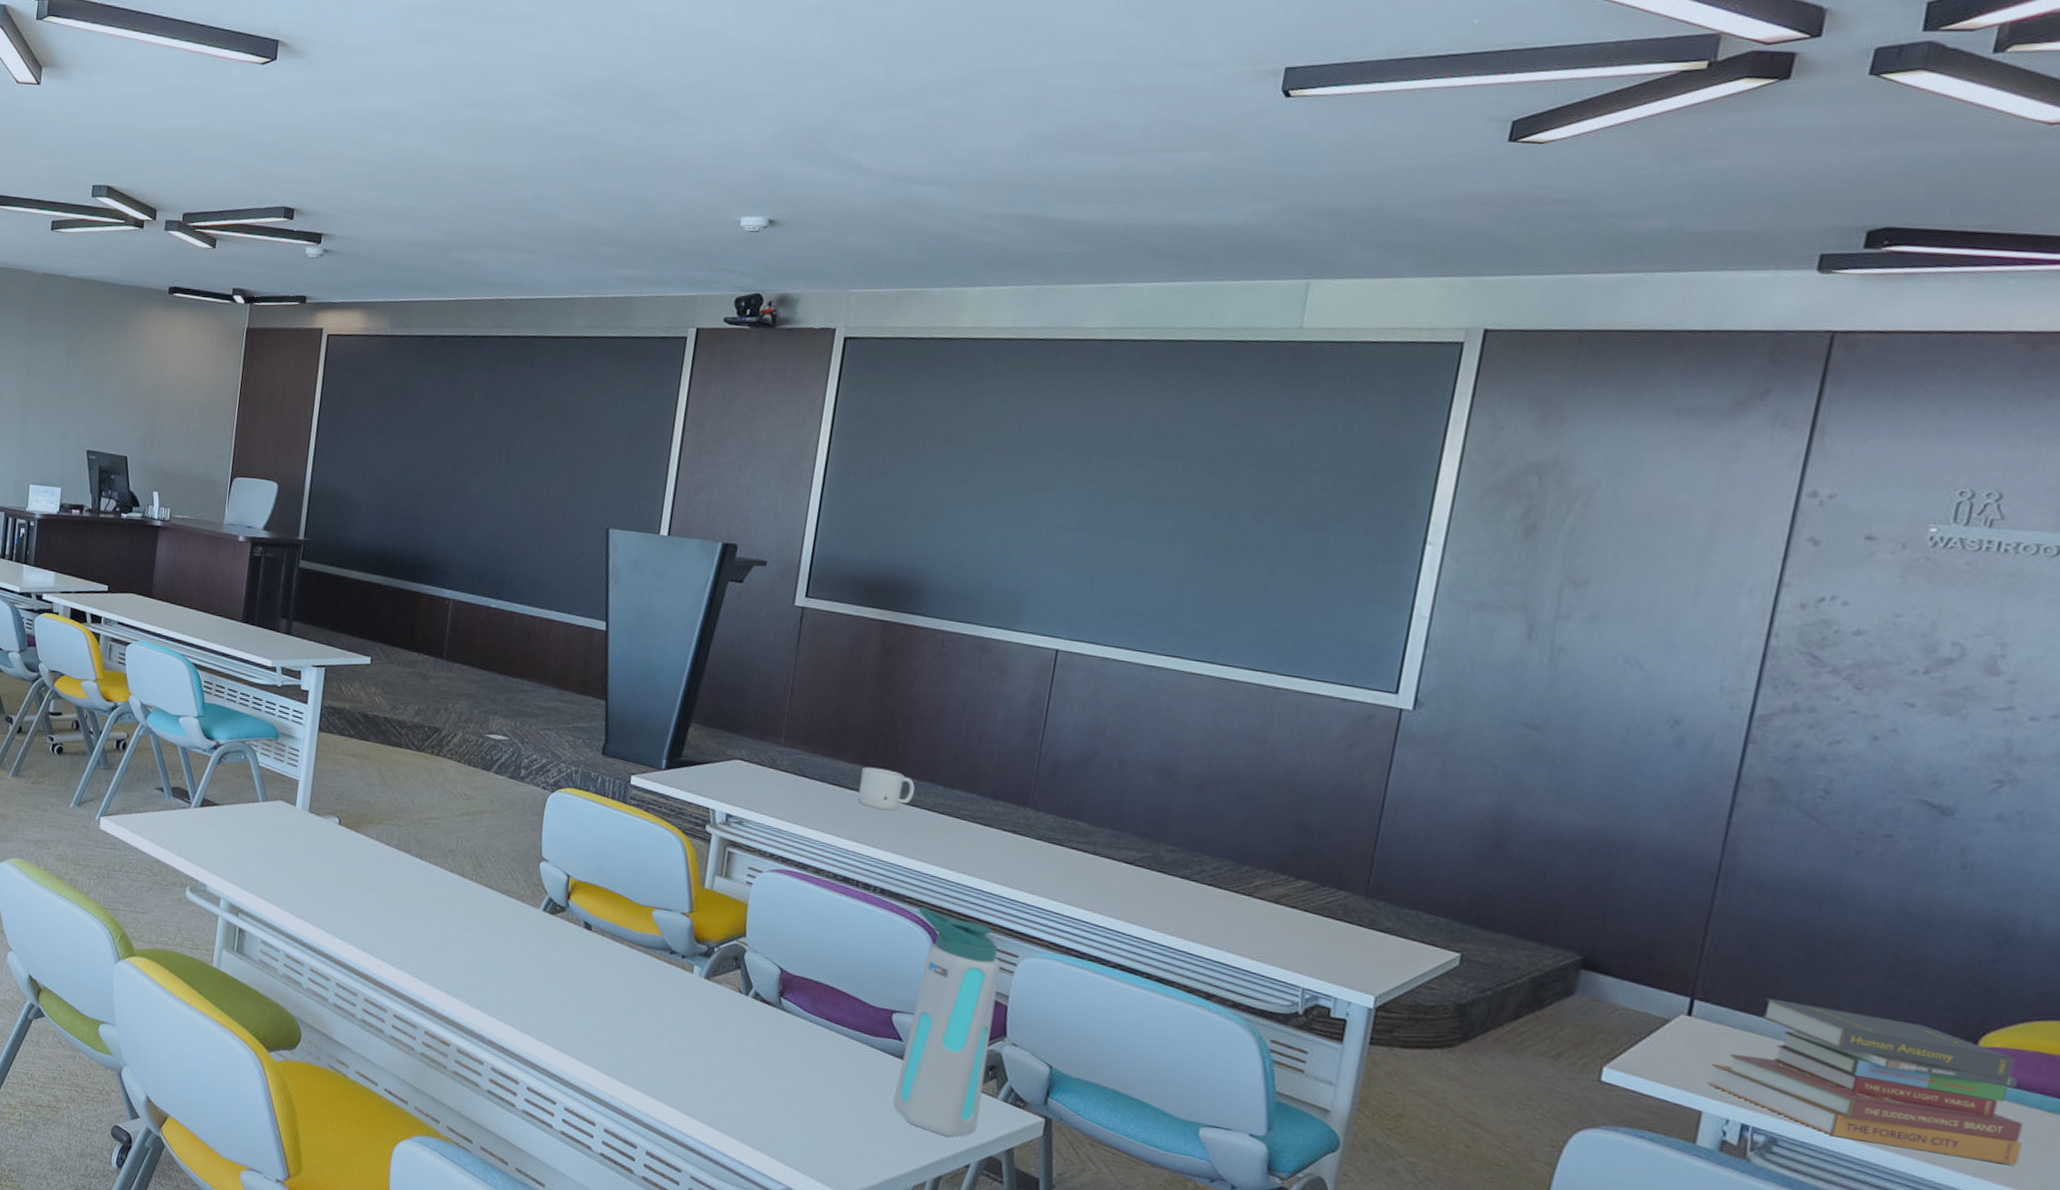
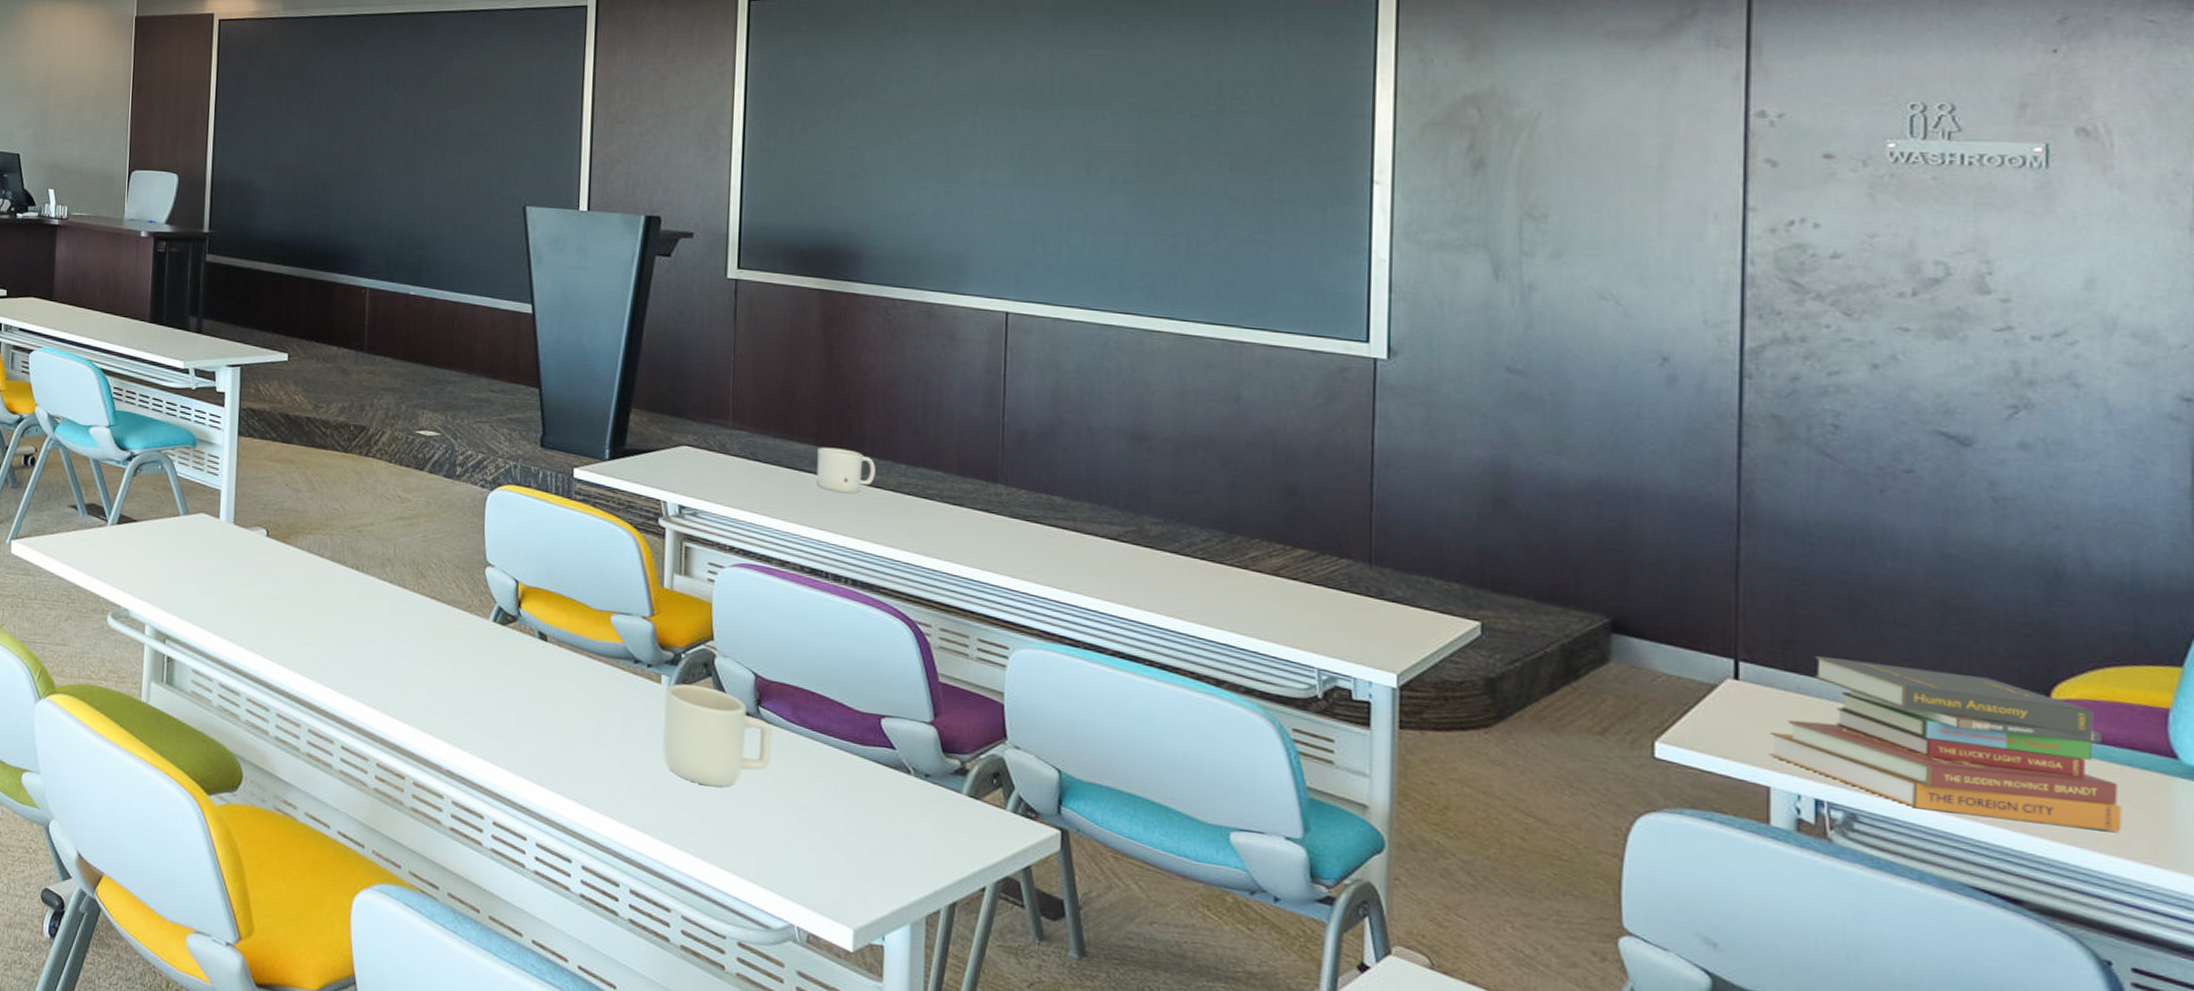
mug: none [688,974,790,1067] -> present [662,683,771,787]
water bottle: present [892,906,1001,1137] -> none [892,597,991,857]

